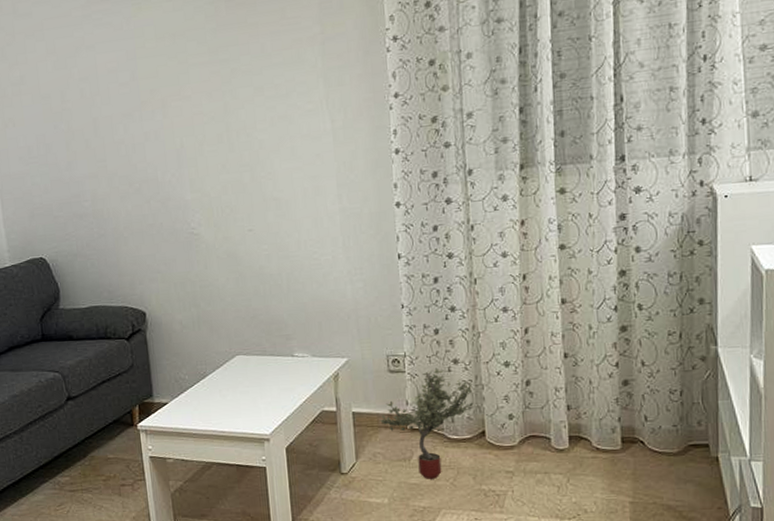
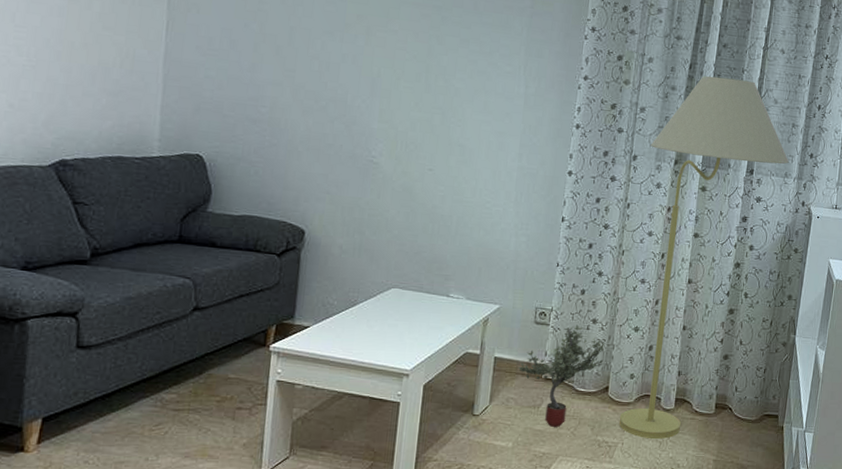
floor lamp: none [487,48,672,484] -> present [618,76,789,440]

